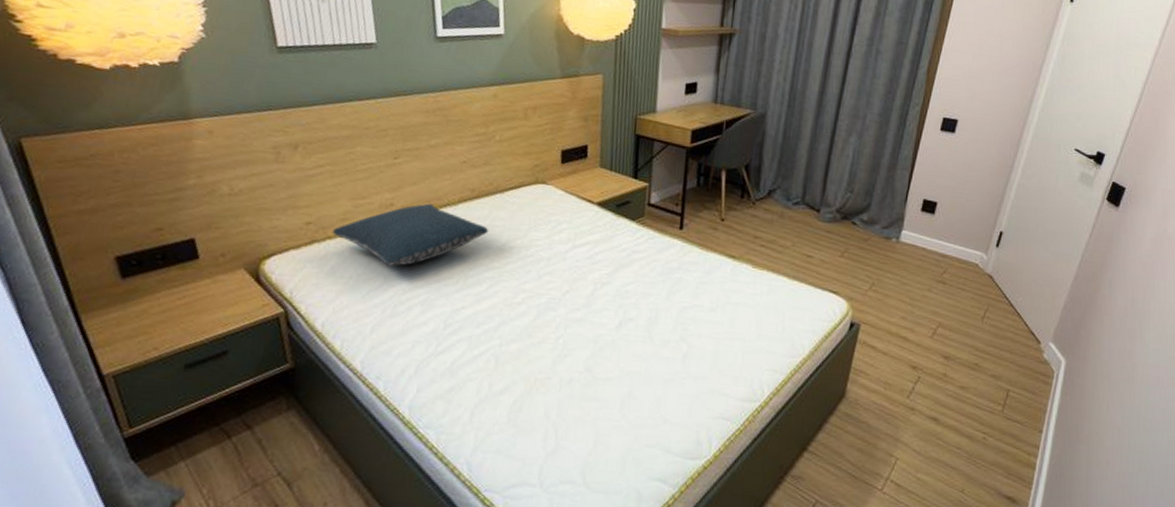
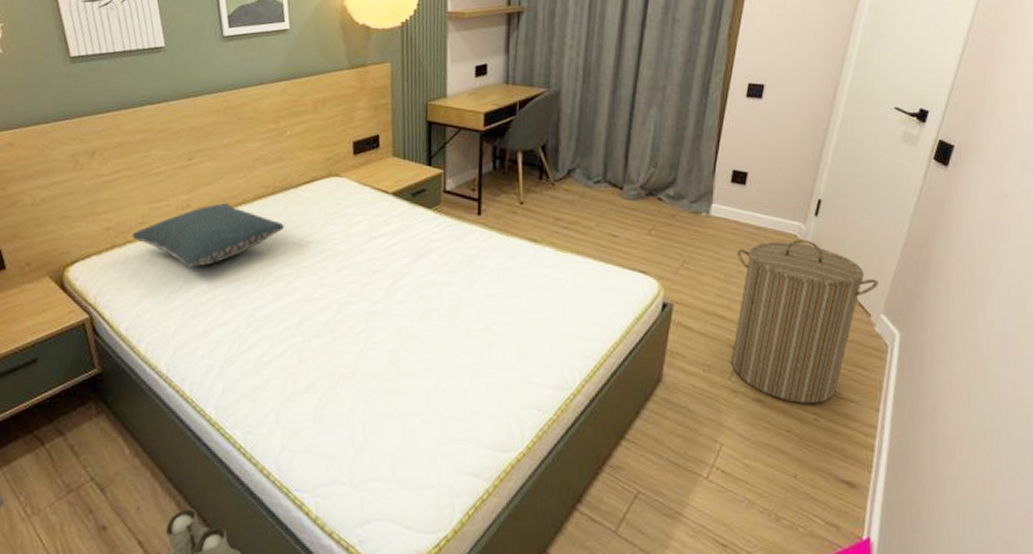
laundry hamper: none [910,268,1050,424] -> present [731,239,879,404]

